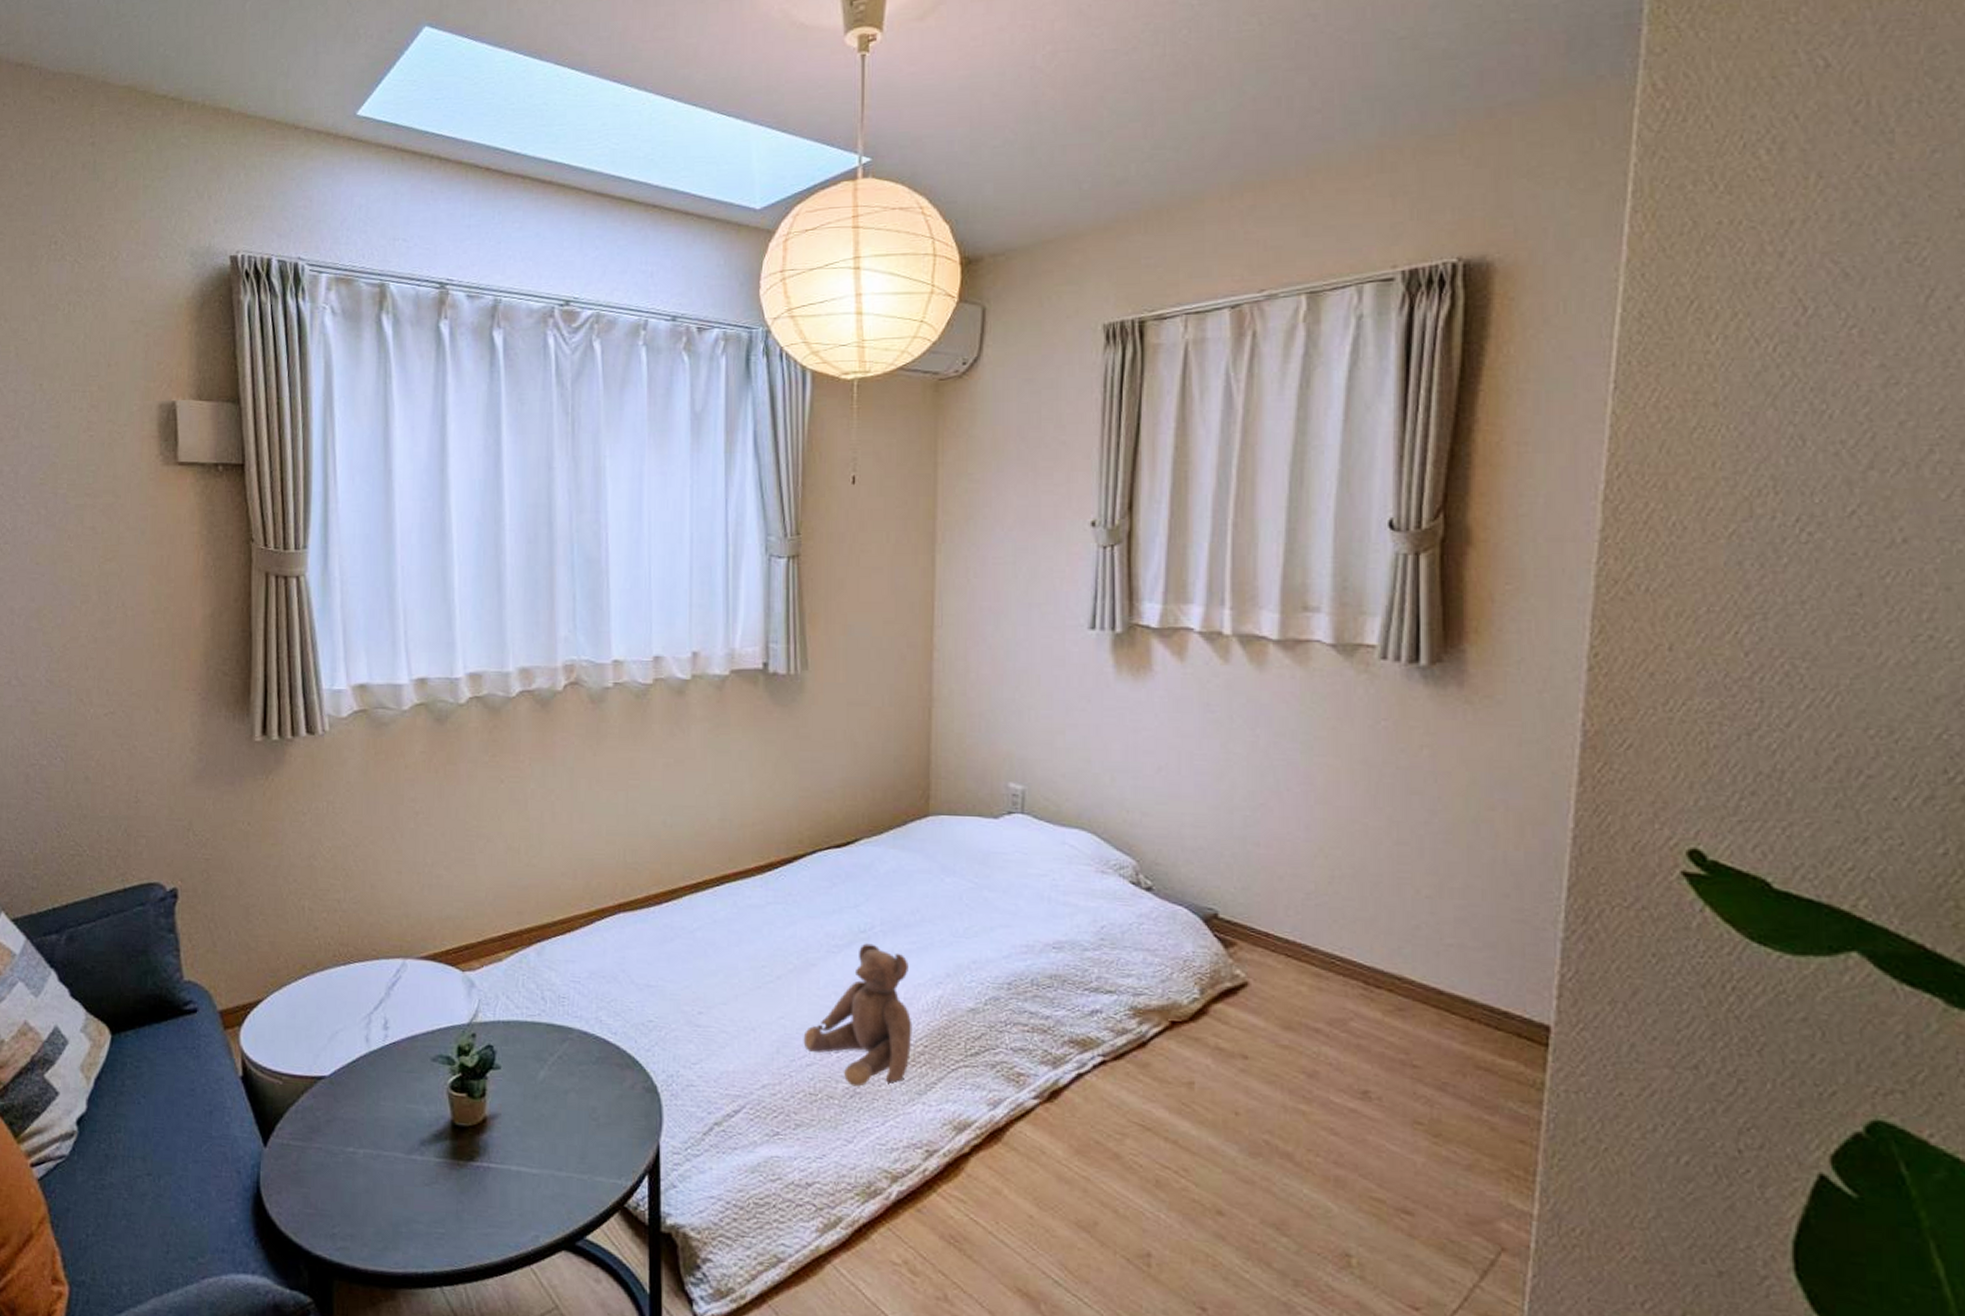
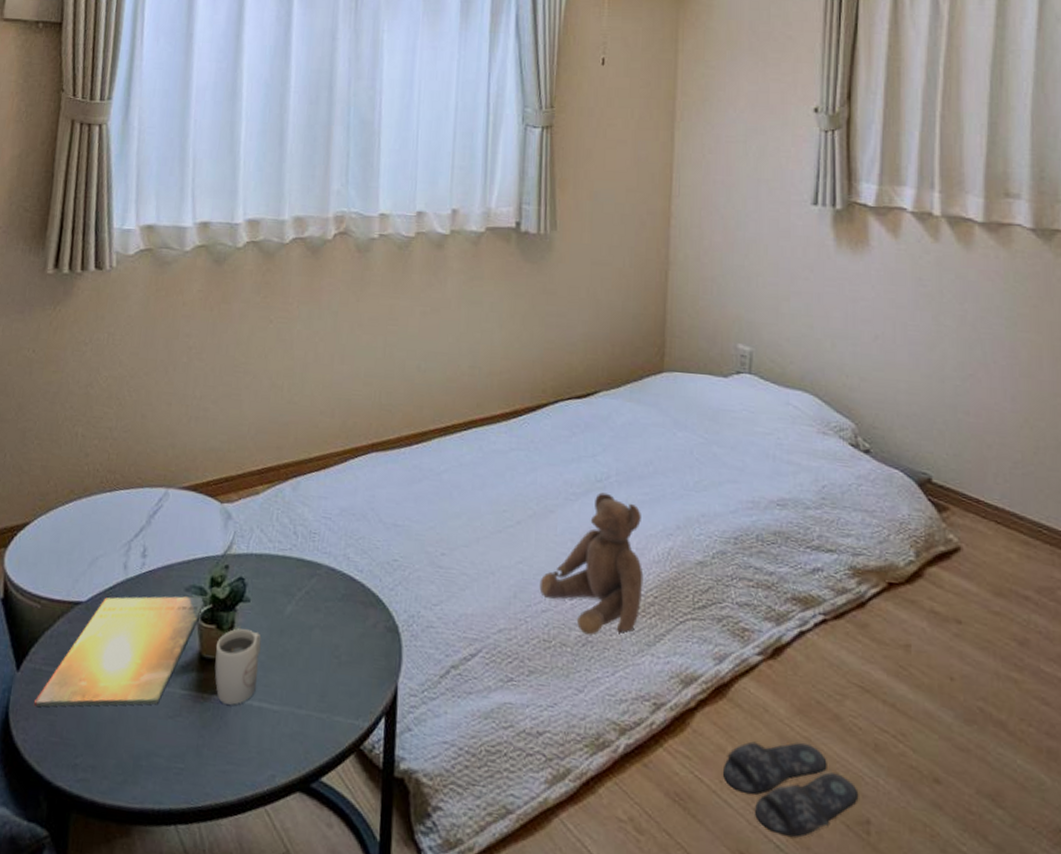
magazine: none [285,1065,454,1181] -> present [34,596,205,707]
mug: none [468,1095,515,1170] -> present [214,628,262,705]
slippers: none [1000,1181,1138,1273] -> present [723,741,857,838]

